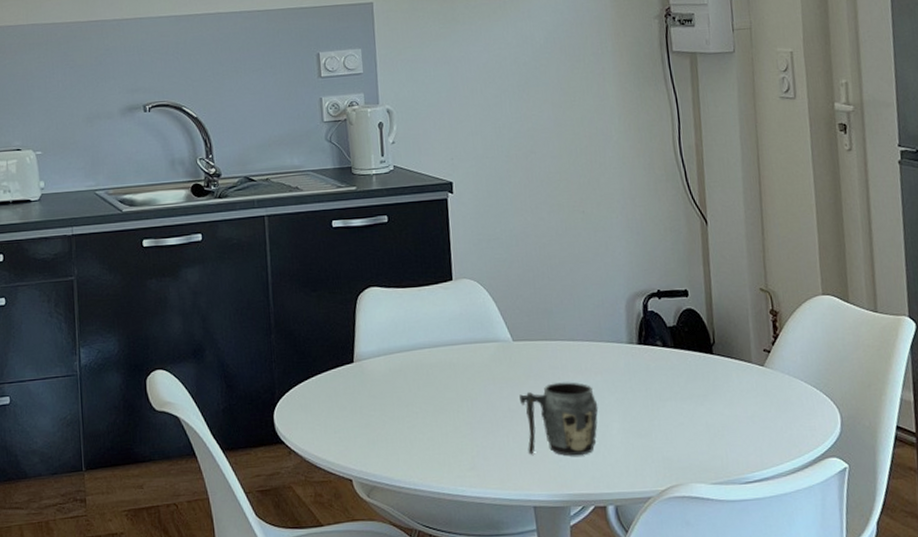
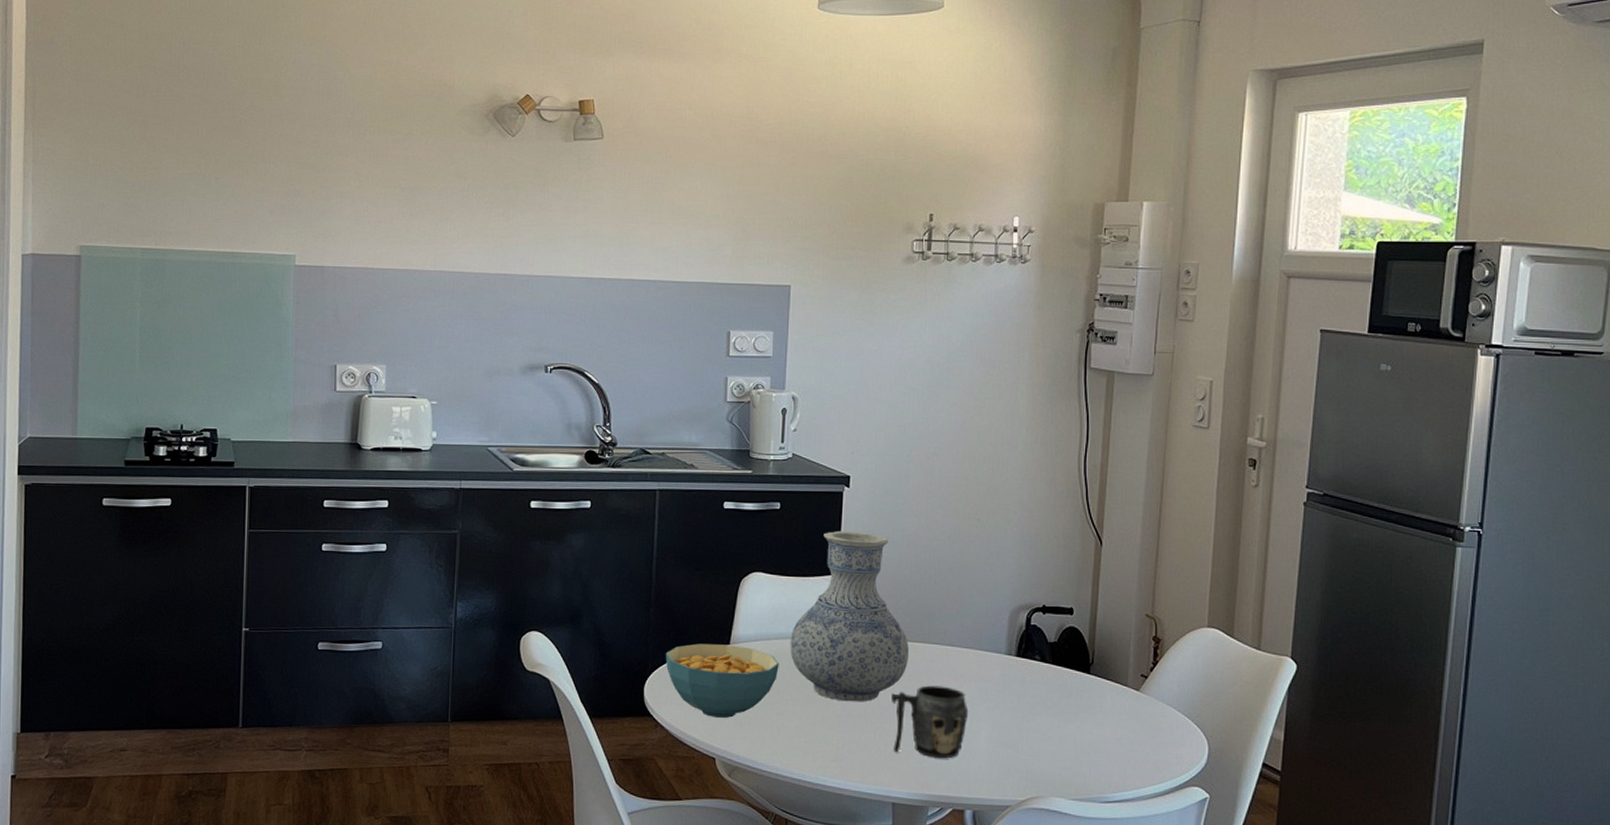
cereal bowl: none [291,363,405,438] -> present [665,643,779,718]
vase: none [412,236,532,408] -> present [790,531,910,702]

